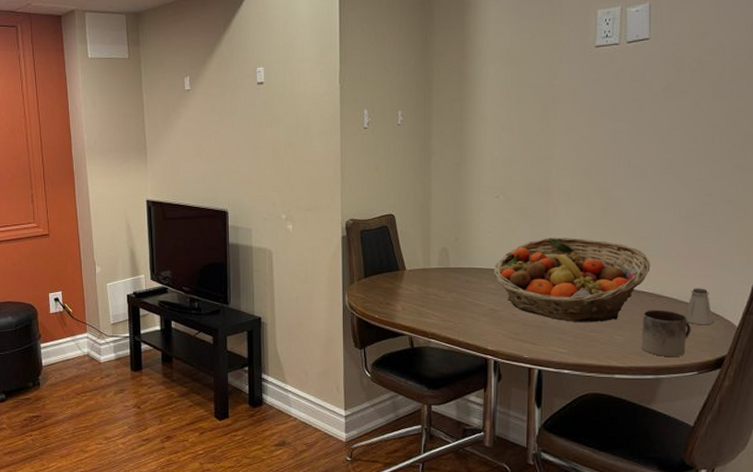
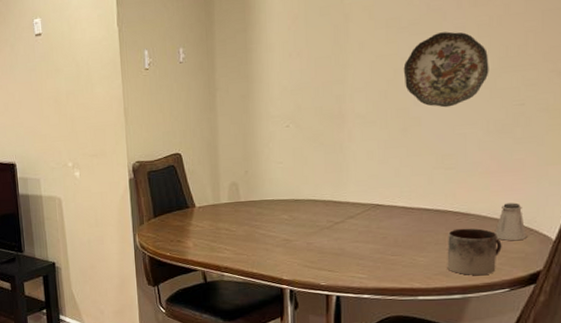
fruit basket: present [493,237,650,322] -> none [286,161,456,247]
decorative plate: none [605,121,681,192] -> present [403,31,489,108]

